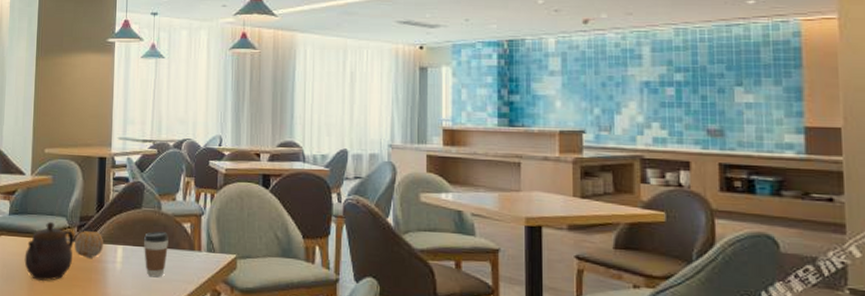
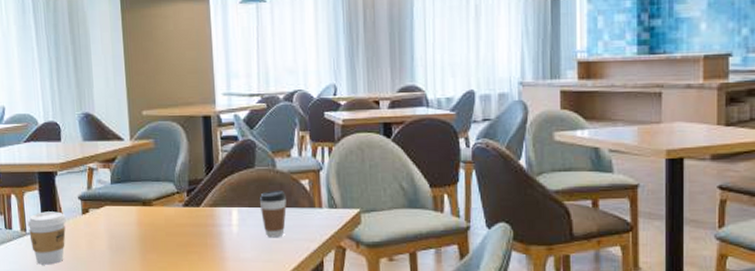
teapot: present [24,222,74,282] -> none [133,189,186,250]
fruit: present [74,231,104,258] -> none [184,195,218,223]

